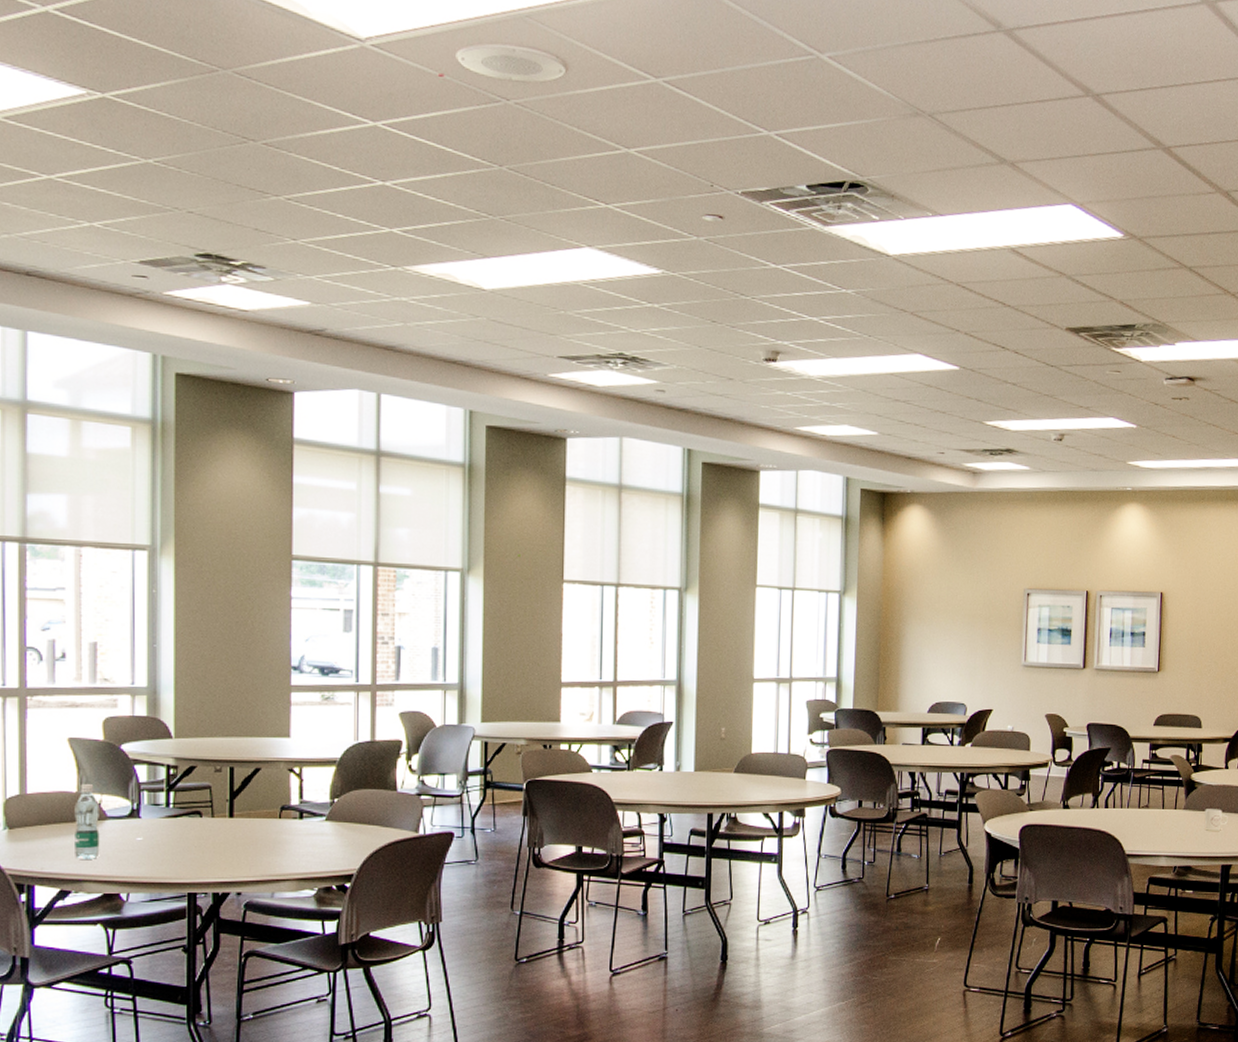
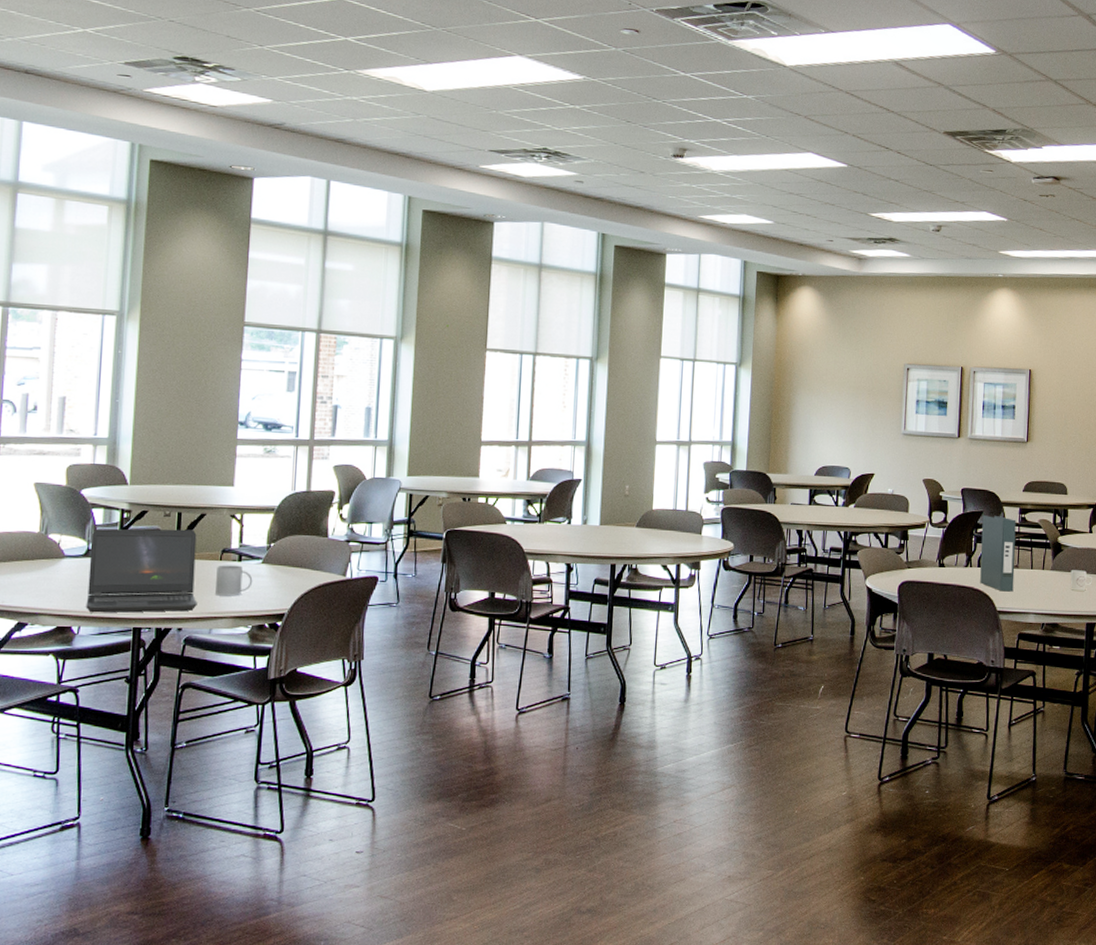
bottle: present [74,784,100,859] -> none [33,525,58,594]
laptop computer: none [134,785,257,878] -> present [86,528,197,613]
mug: none [276,823,316,857] -> present [215,565,253,596]
binder: none [1107,752,1147,834] -> present [980,515,1016,592]

